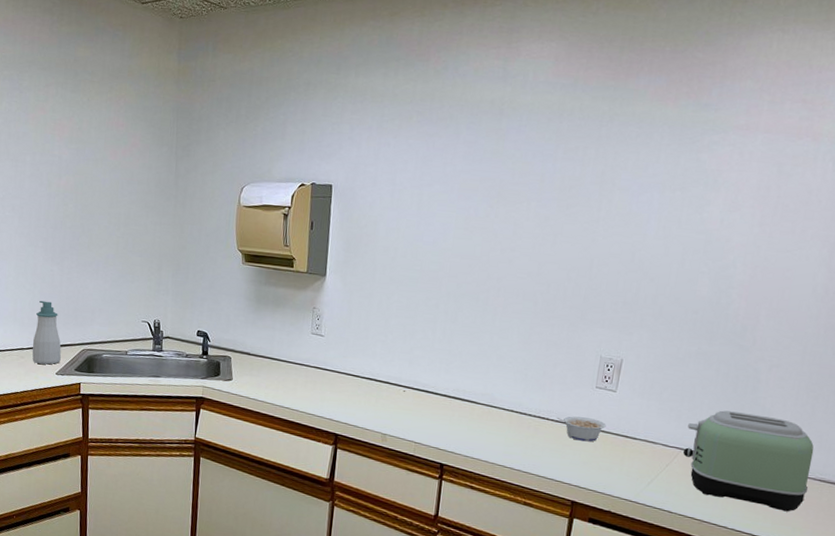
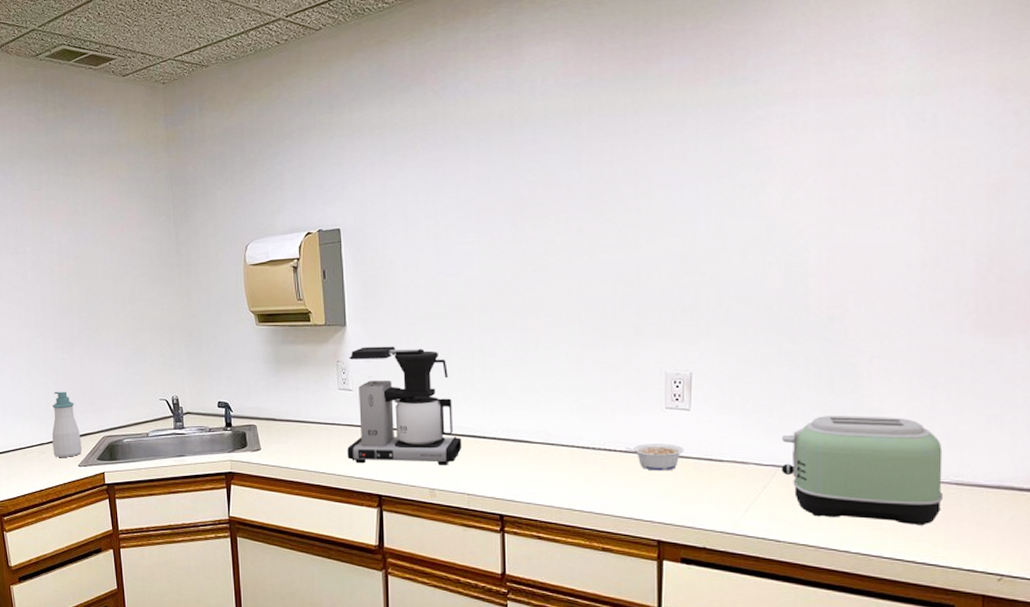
coffee maker: none [312,297,417,415] -> present [347,346,462,465]

